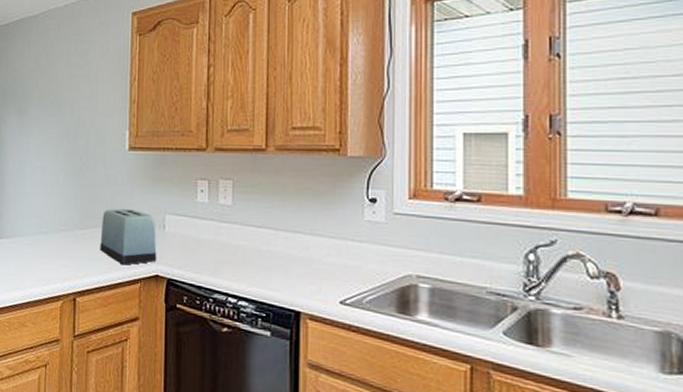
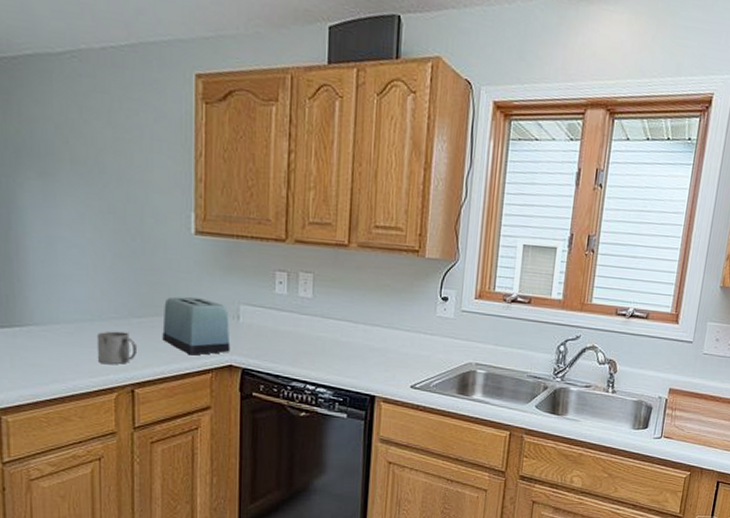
mug: none [49,242,80,274] -> present [96,331,138,365]

